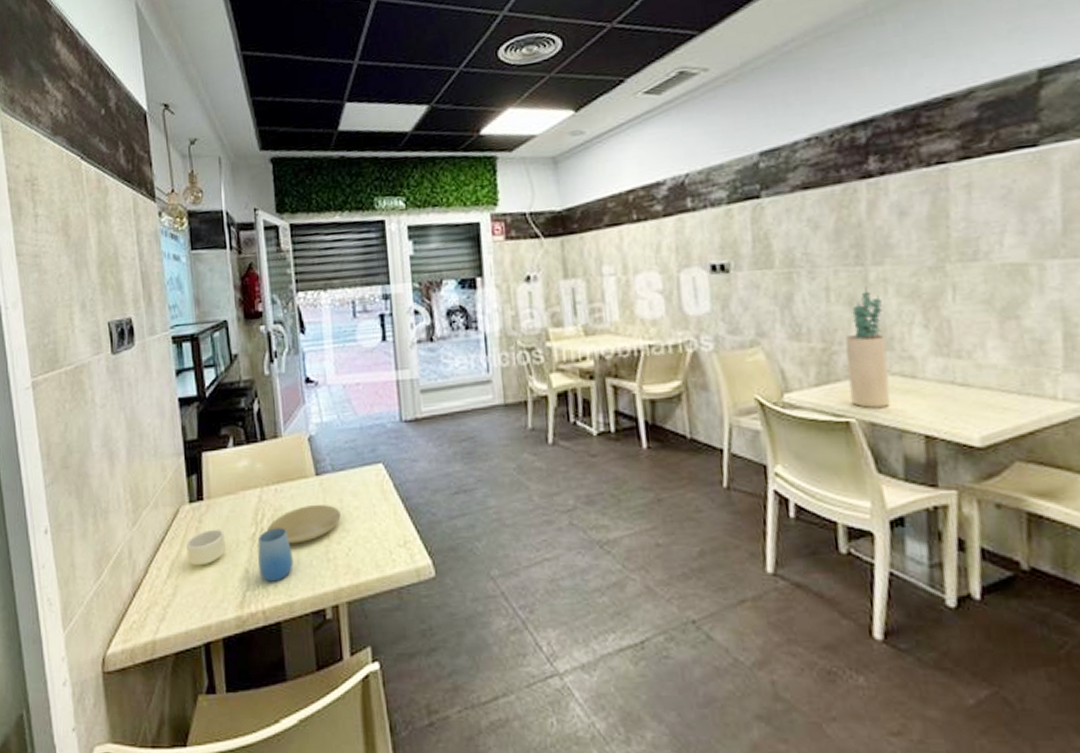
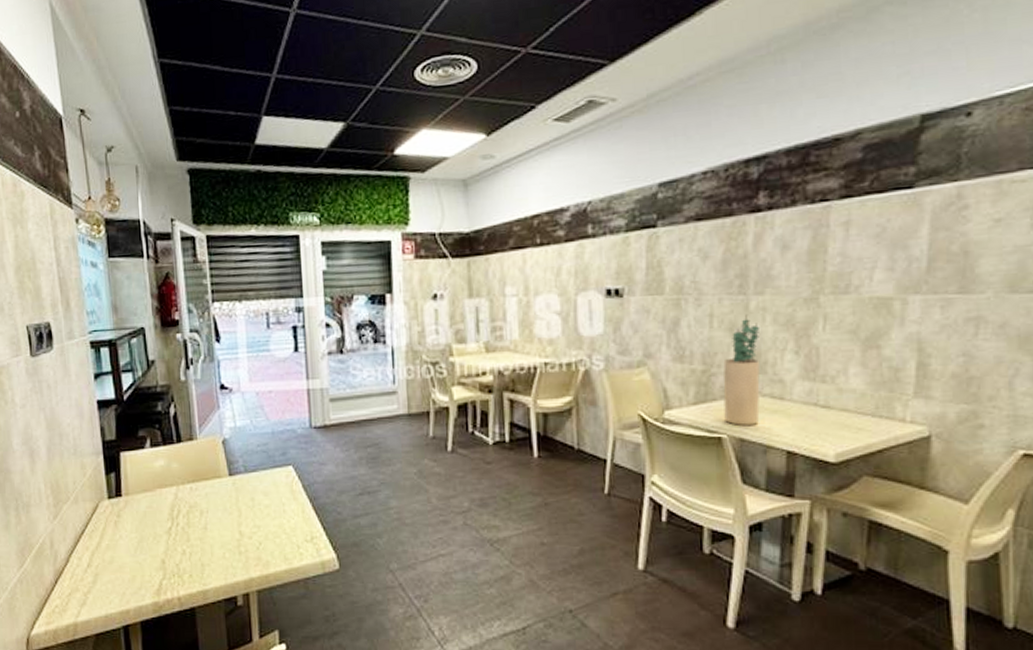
mug: present [186,529,225,566] -> none [106,523,143,557]
cup: present [257,528,293,582] -> none [173,523,207,572]
plate: present [267,505,341,544] -> none [183,503,252,538]

